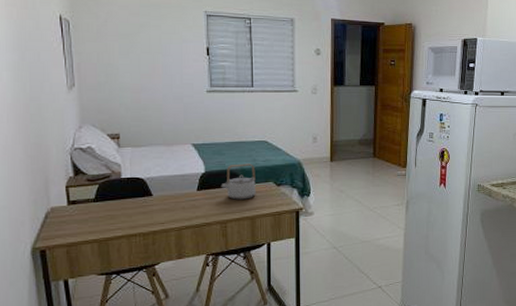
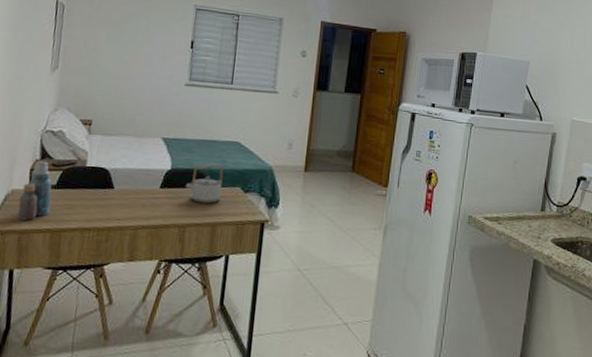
bottle: none [60,177,93,235] -> present [18,160,52,221]

